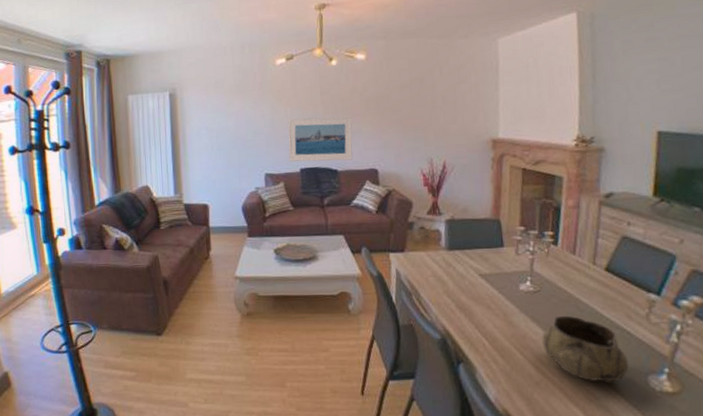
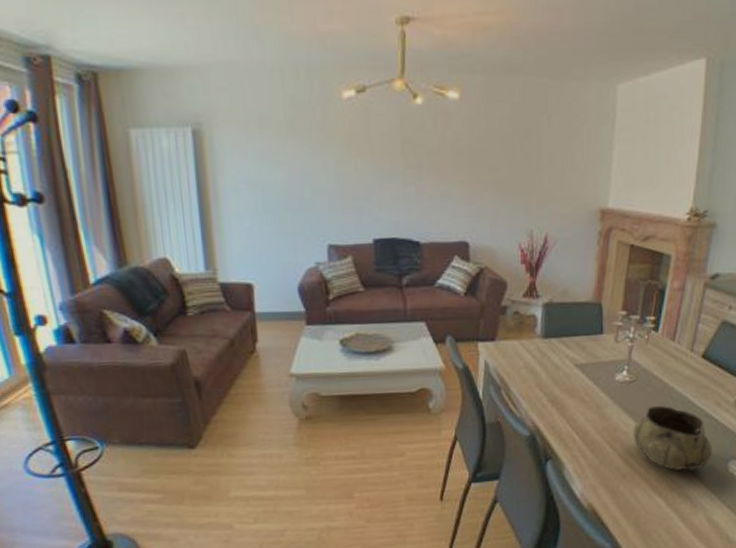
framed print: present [288,117,353,162] -> none [358,173,441,231]

